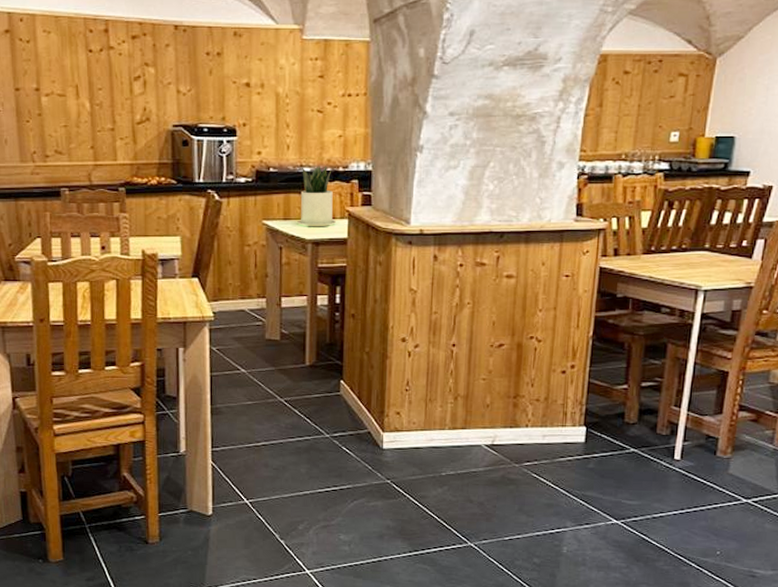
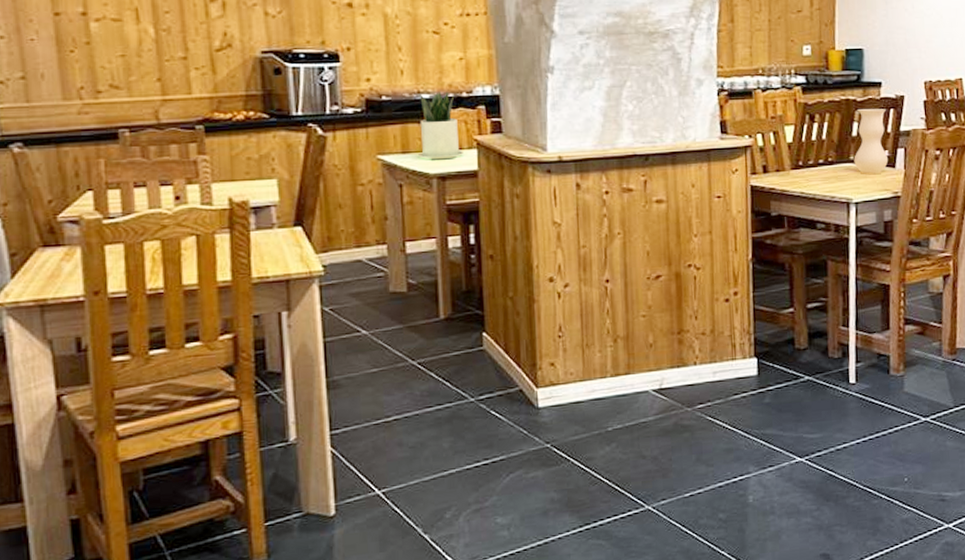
vase: none [708,198,752,264] -> present [854,109,889,175]

